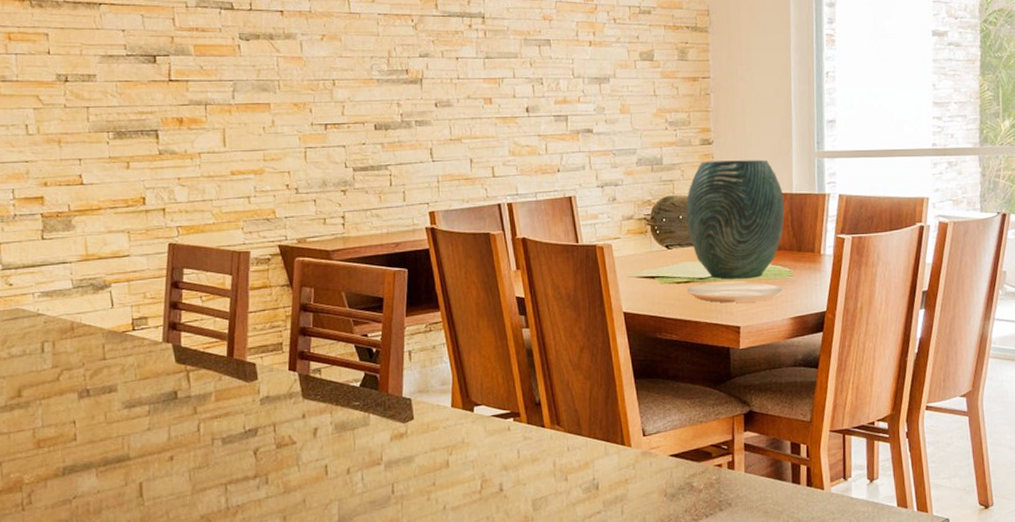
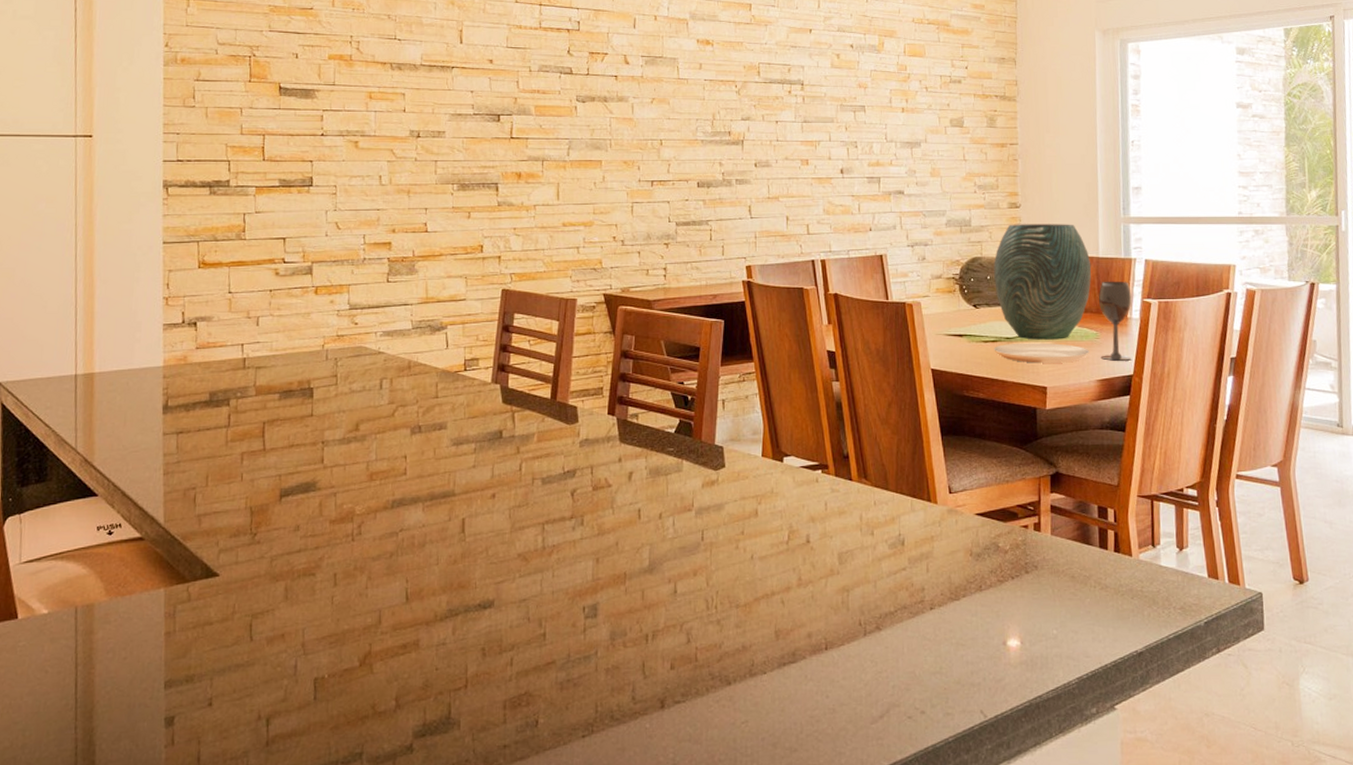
wine glass: none [792,217,826,298] -> present [1099,281,1132,361]

